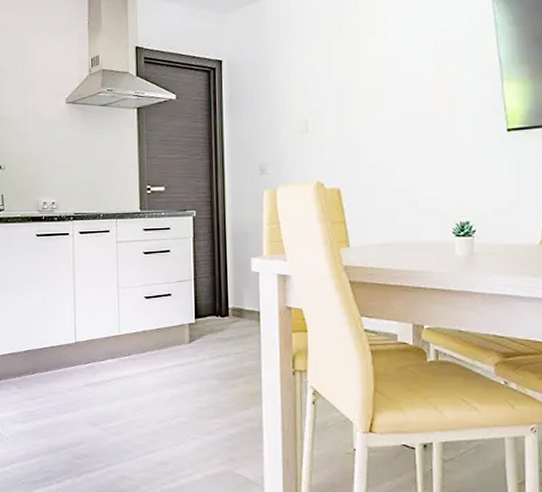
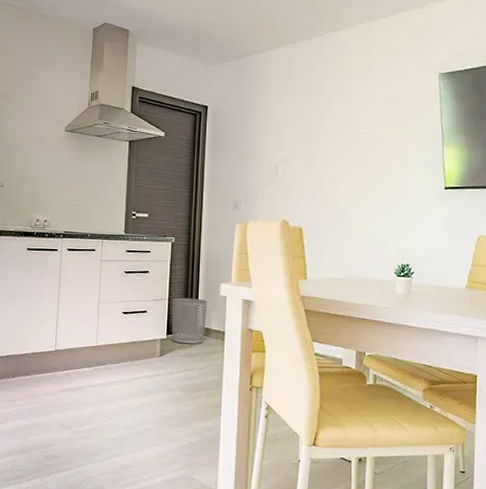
waste bin: none [199,276,238,328] -> present [171,297,208,345]

